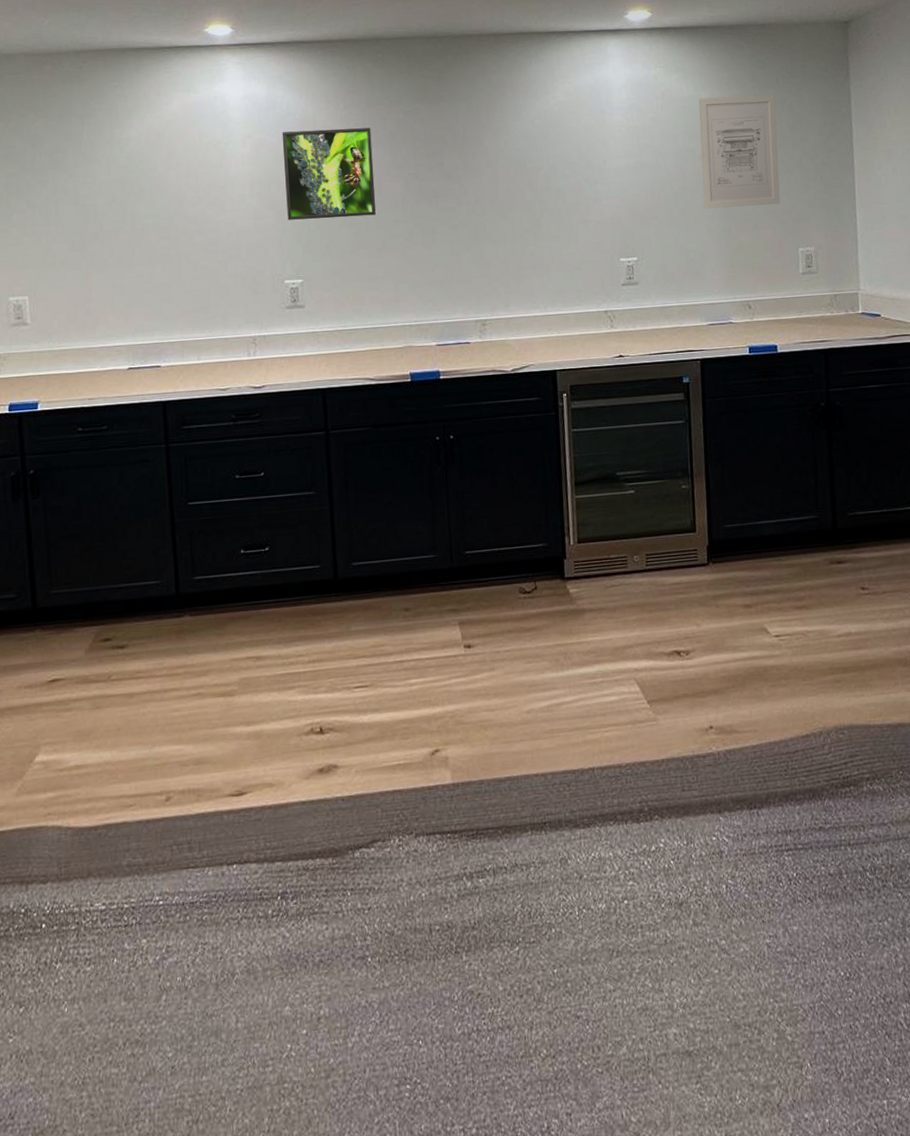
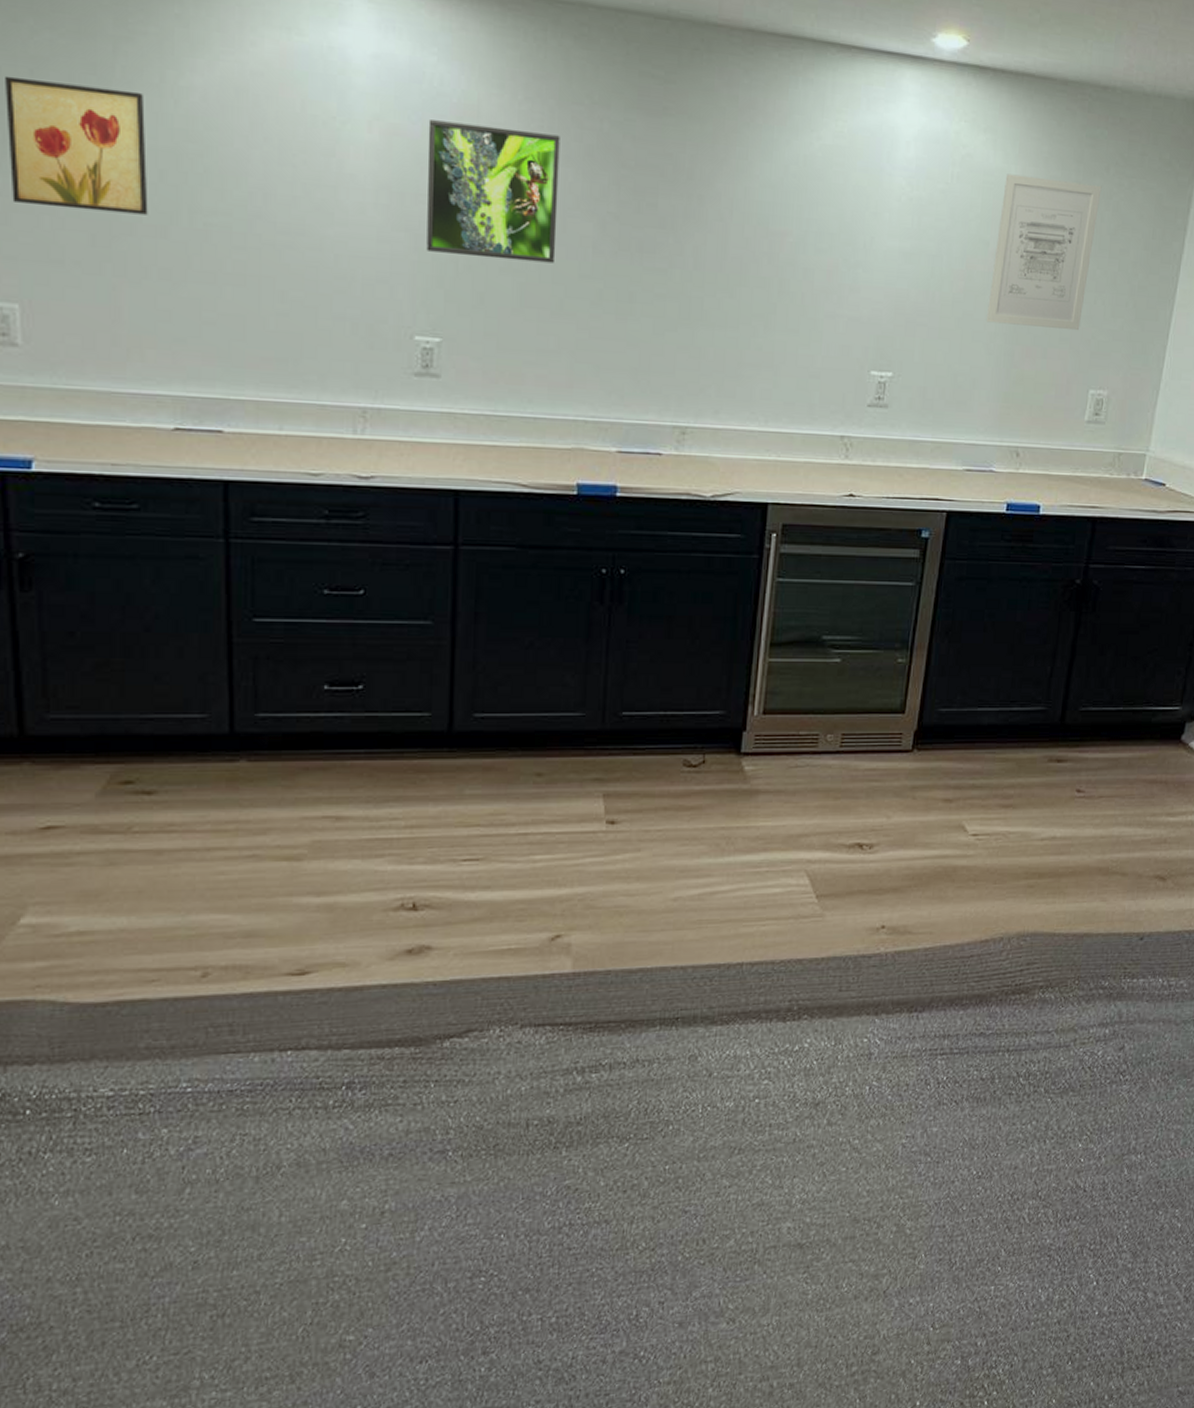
wall art: none [18,146,106,230] -> present [5,75,148,215]

